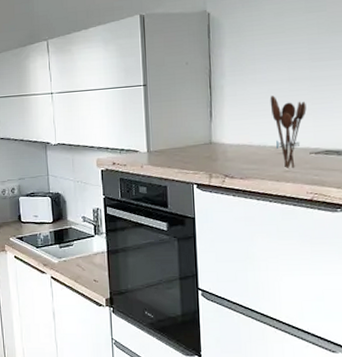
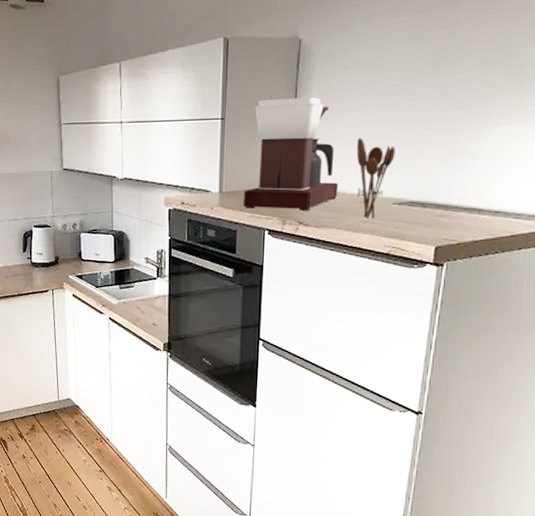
coffee maker: none [170,62,258,165] -> present [243,97,339,211]

